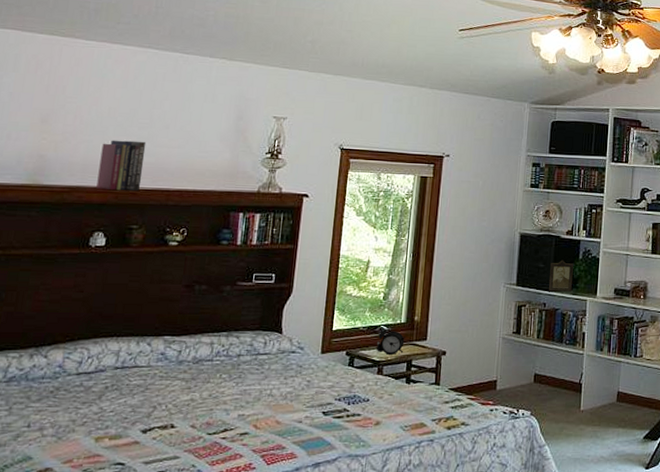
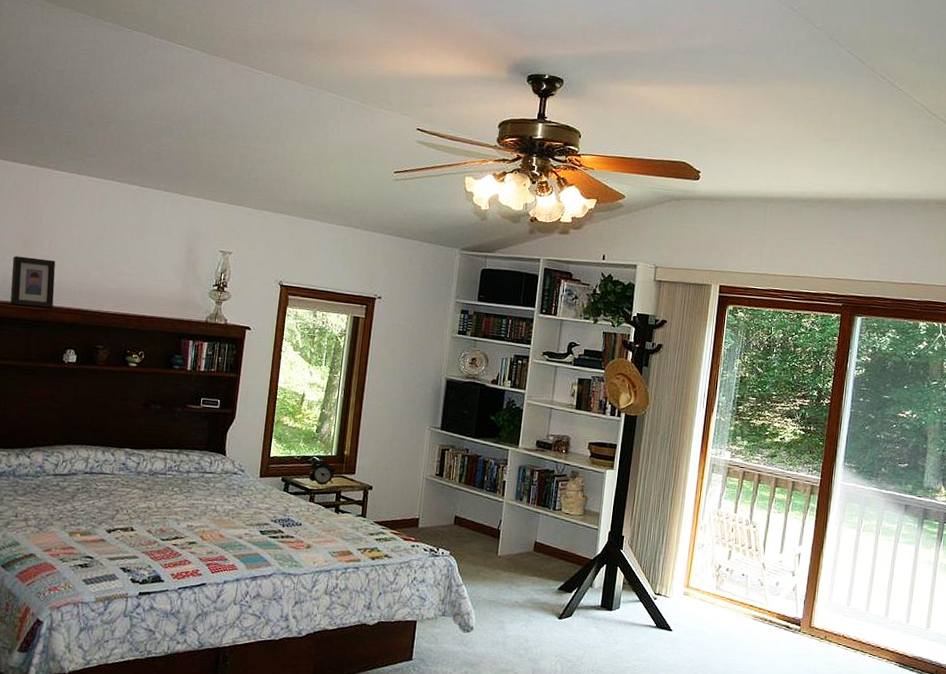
picture frame: none [25,133,82,189] -> present [10,256,56,309]
books: present [96,140,147,192] -> none [68,265,110,315]
photo frame: present [549,260,573,292] -> none [472,408,497,440]

